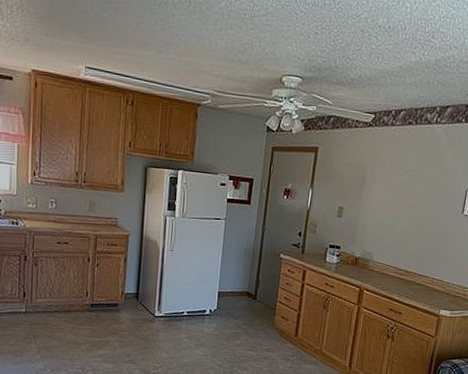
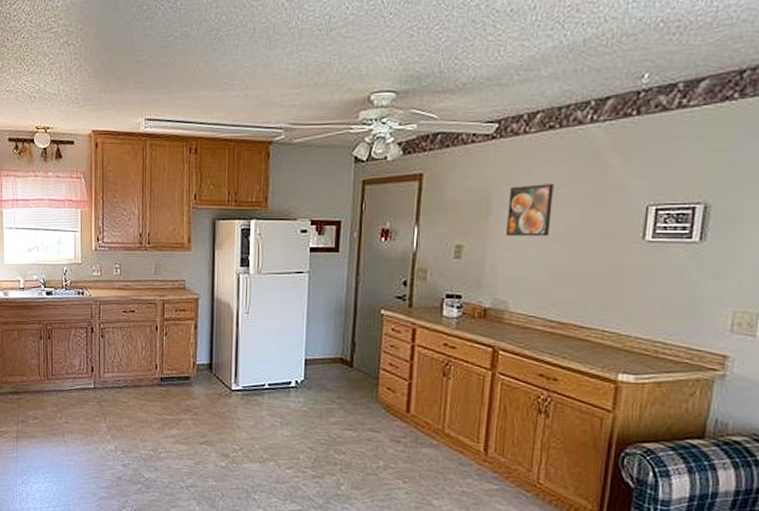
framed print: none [374,165,409,206] -> present [506,184,554,237]

